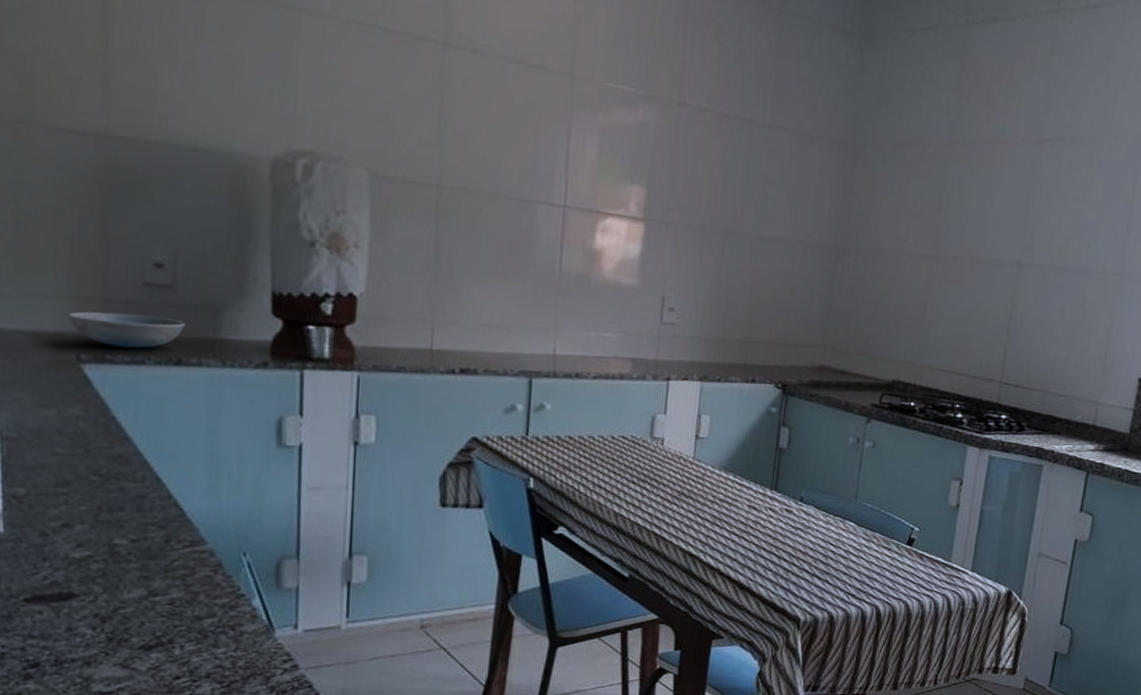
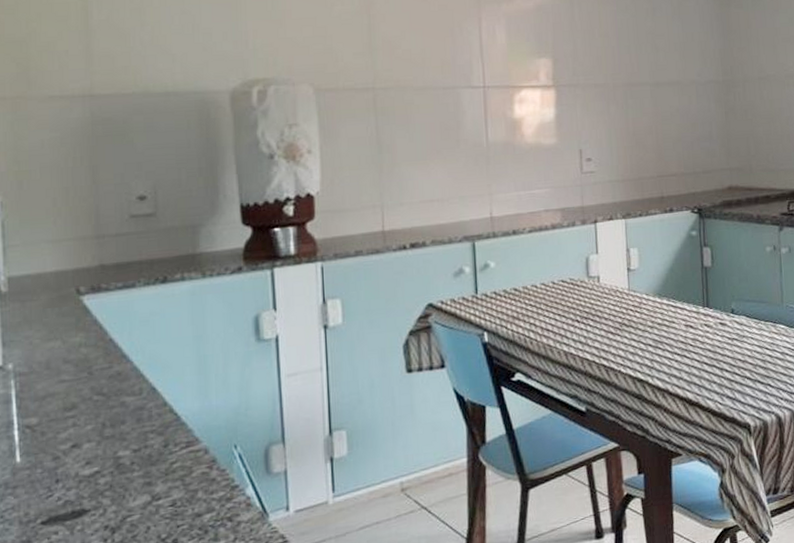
dish: present [68,311,186,349] -> none [67,242,168,276]

